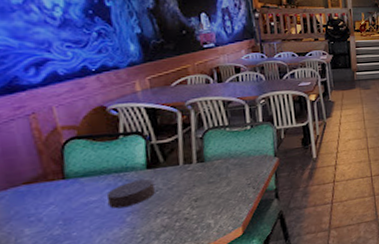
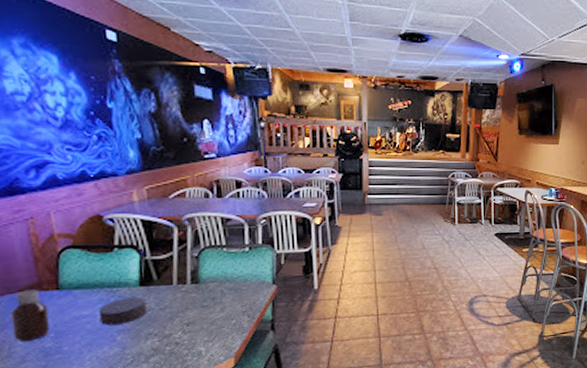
bottle: none [15,181,57,232] -> present [11,289,50,342]

